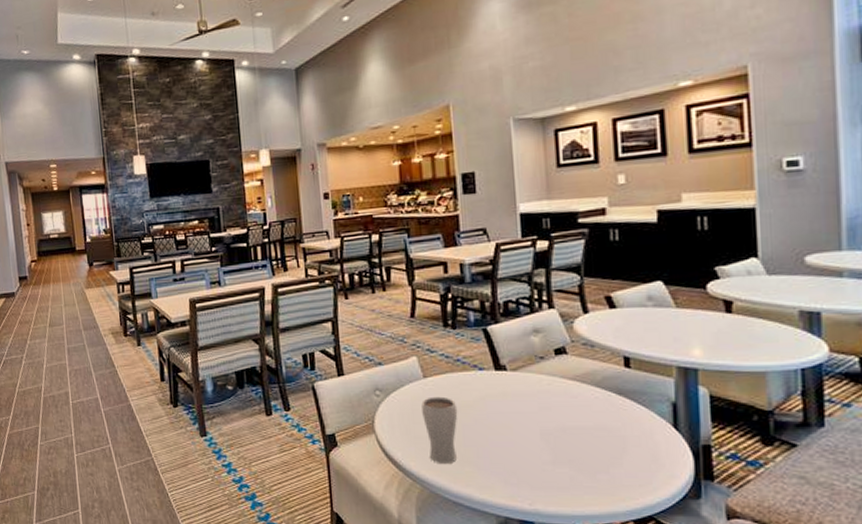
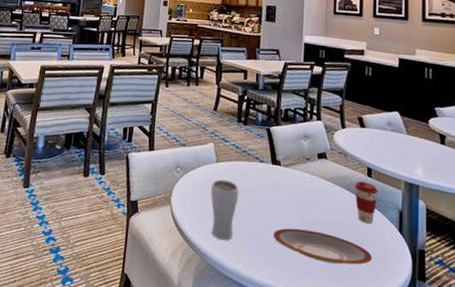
plate: none [506,440,639,473] -> present [273,228,372,265]
coffee cup: none [608,374,642,423] -> present [354,181,378,224]

